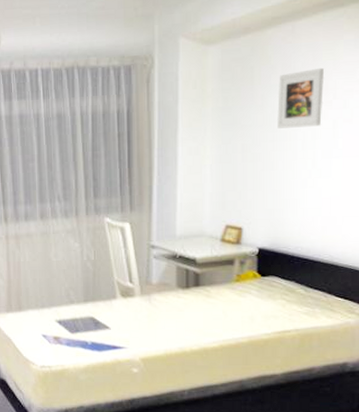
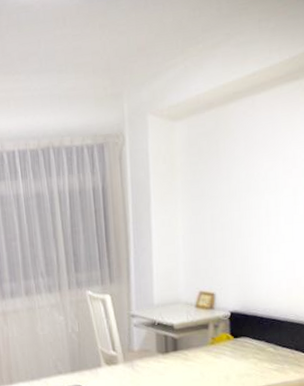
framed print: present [277,67,324,129] -> none [241,138,284,198]

